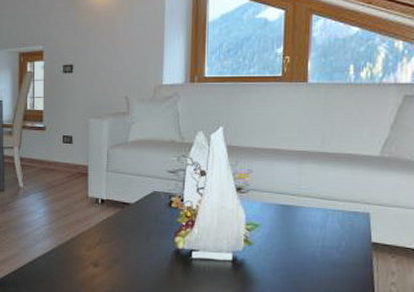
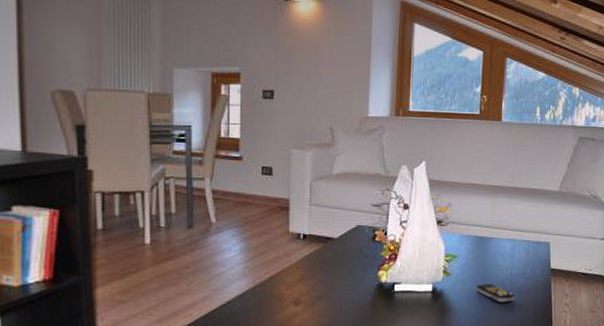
remote control: none [282,255,327,277] -> present [476,284,515,302]

